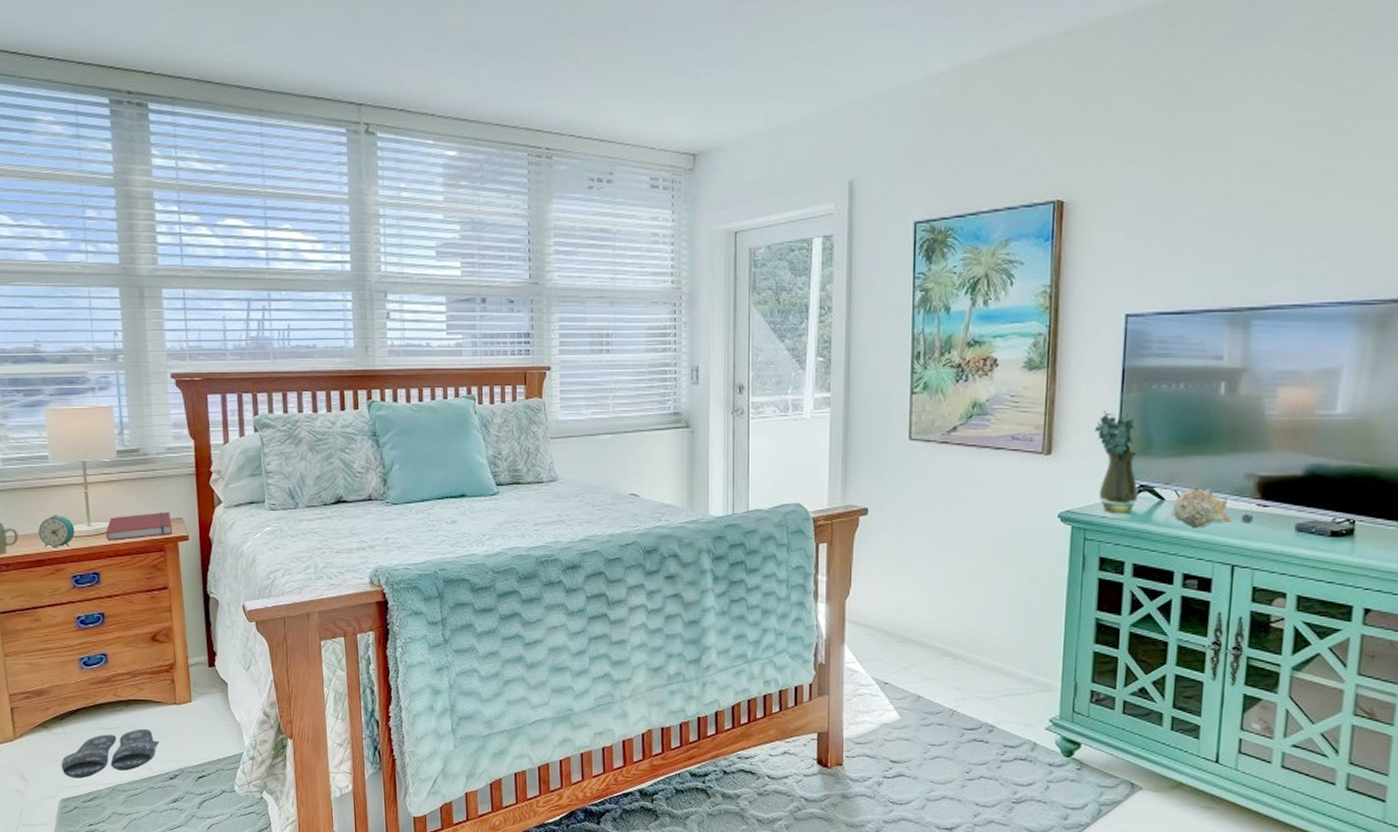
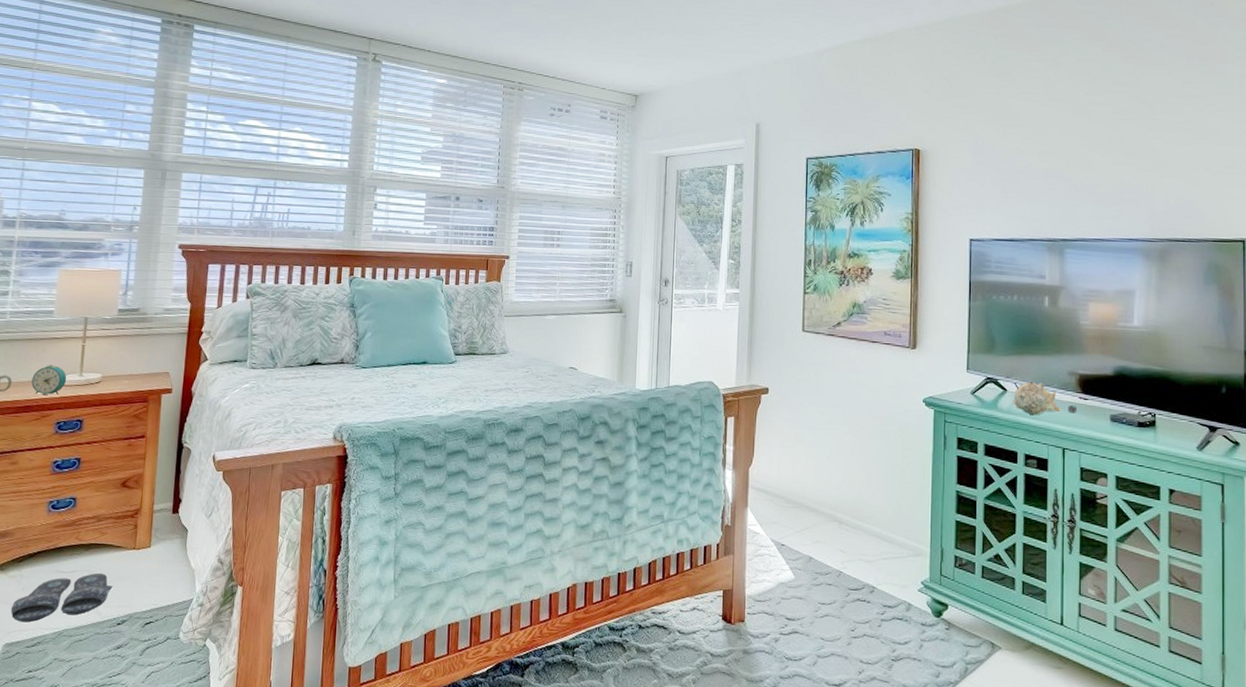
book: present [106,512,173,541] -> none [95,366,159,391]
vase: present [1094,410,1139,515] -> none [949,315,986,402]

